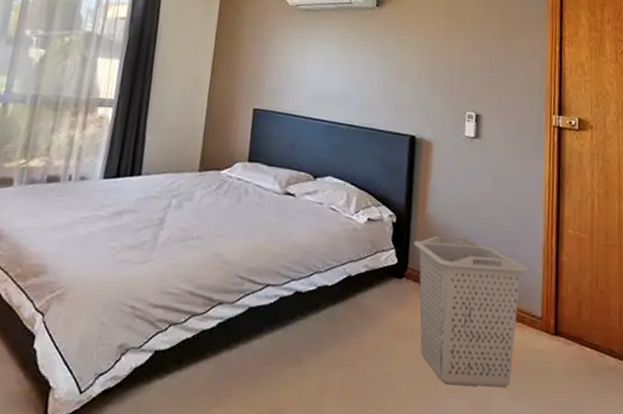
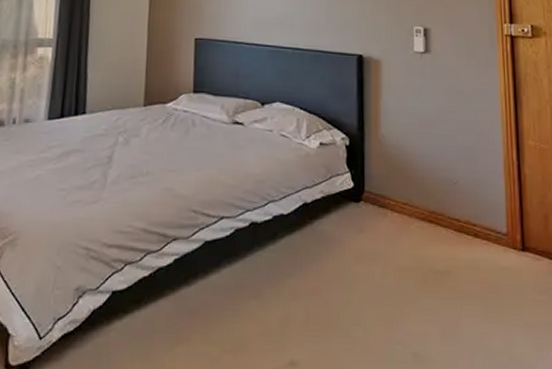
laundry basket: present [413,235,530,387] -> none [369,156,491,309]

